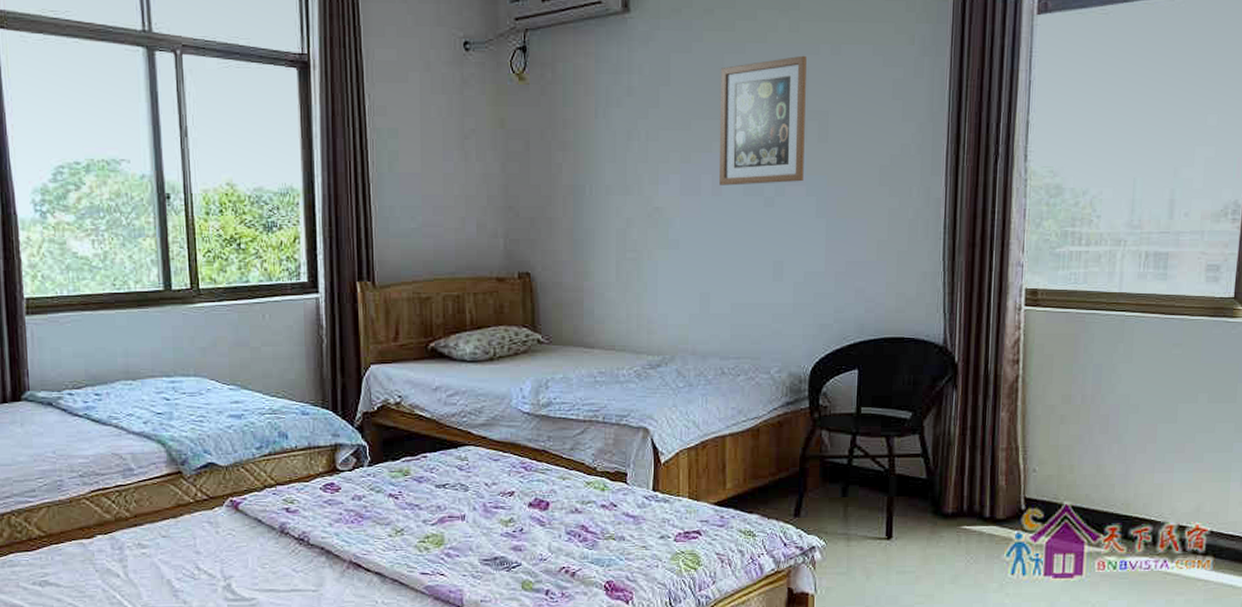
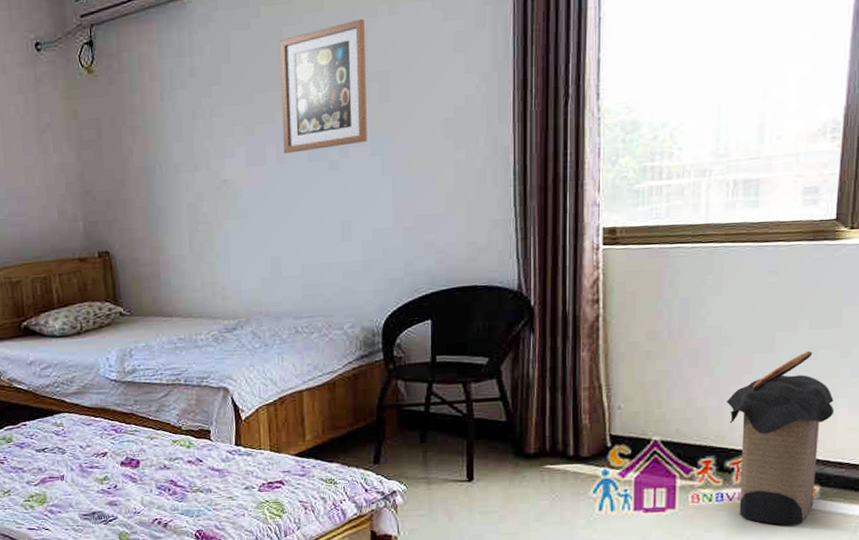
laundry hamper: none [1132,423,1228,595] -> present [726,350,835,525]

